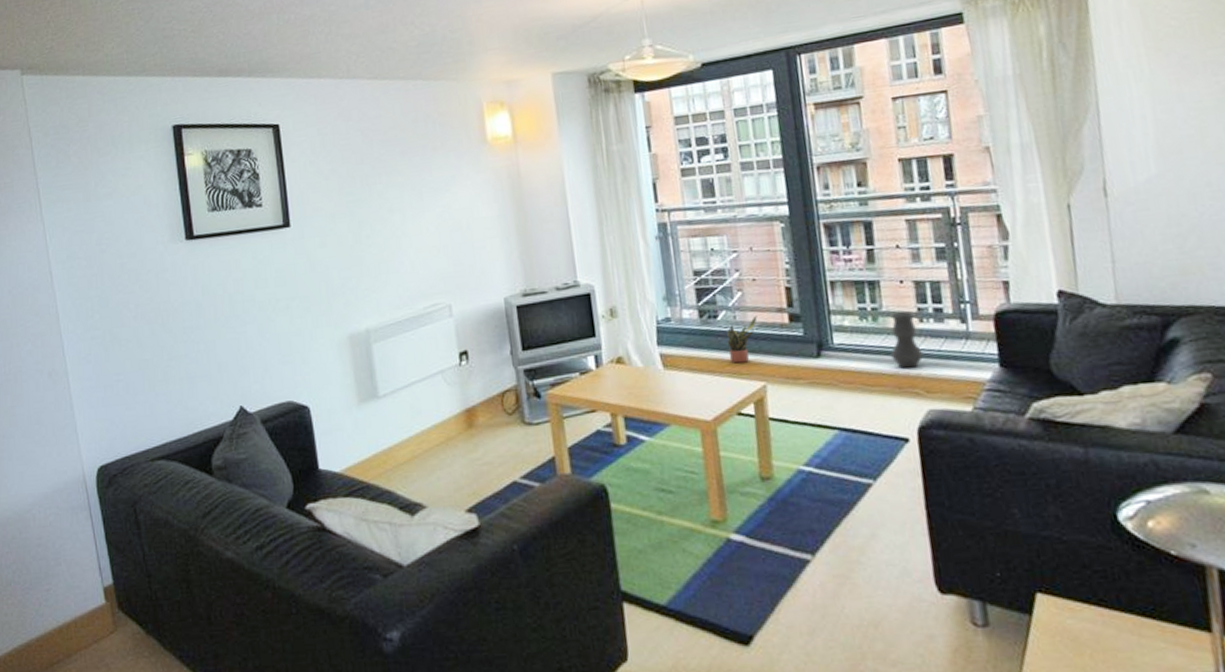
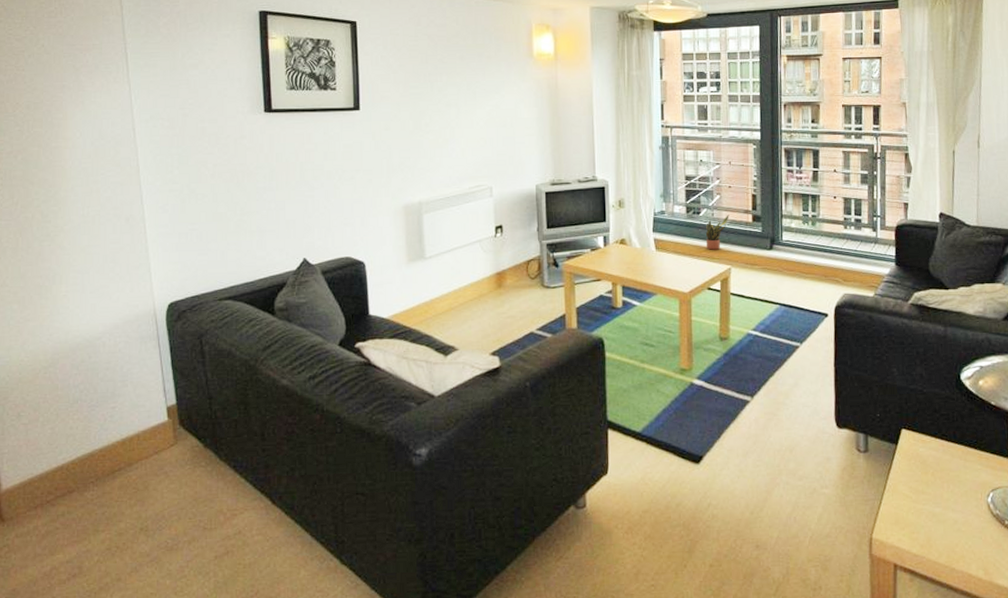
vase: present [888,311,924,369] -> none [822,220,845,262]

